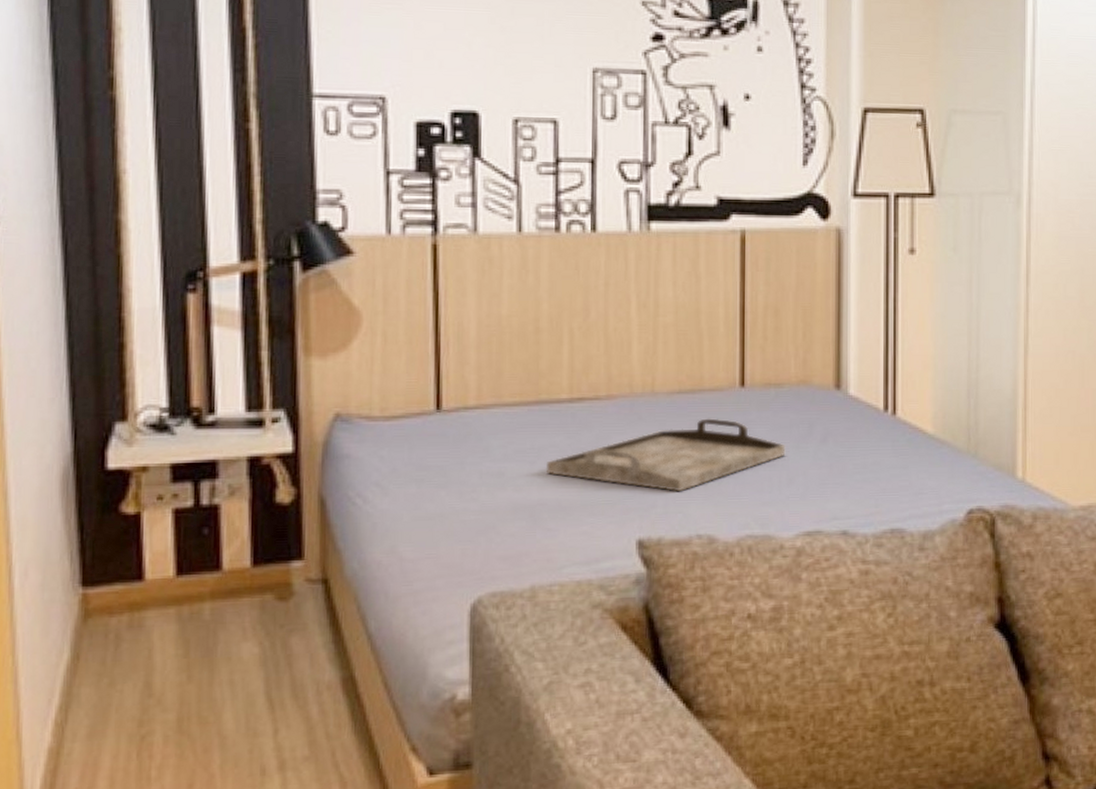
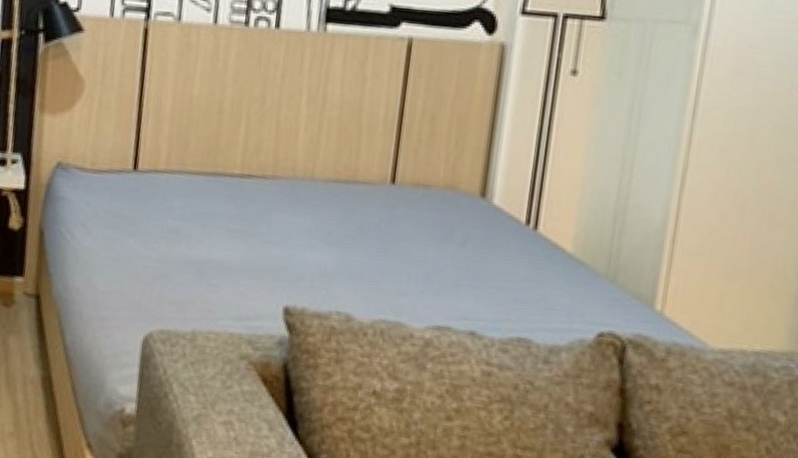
serving tray: present [546,418,786,491] -> none [215,208,427,270]

